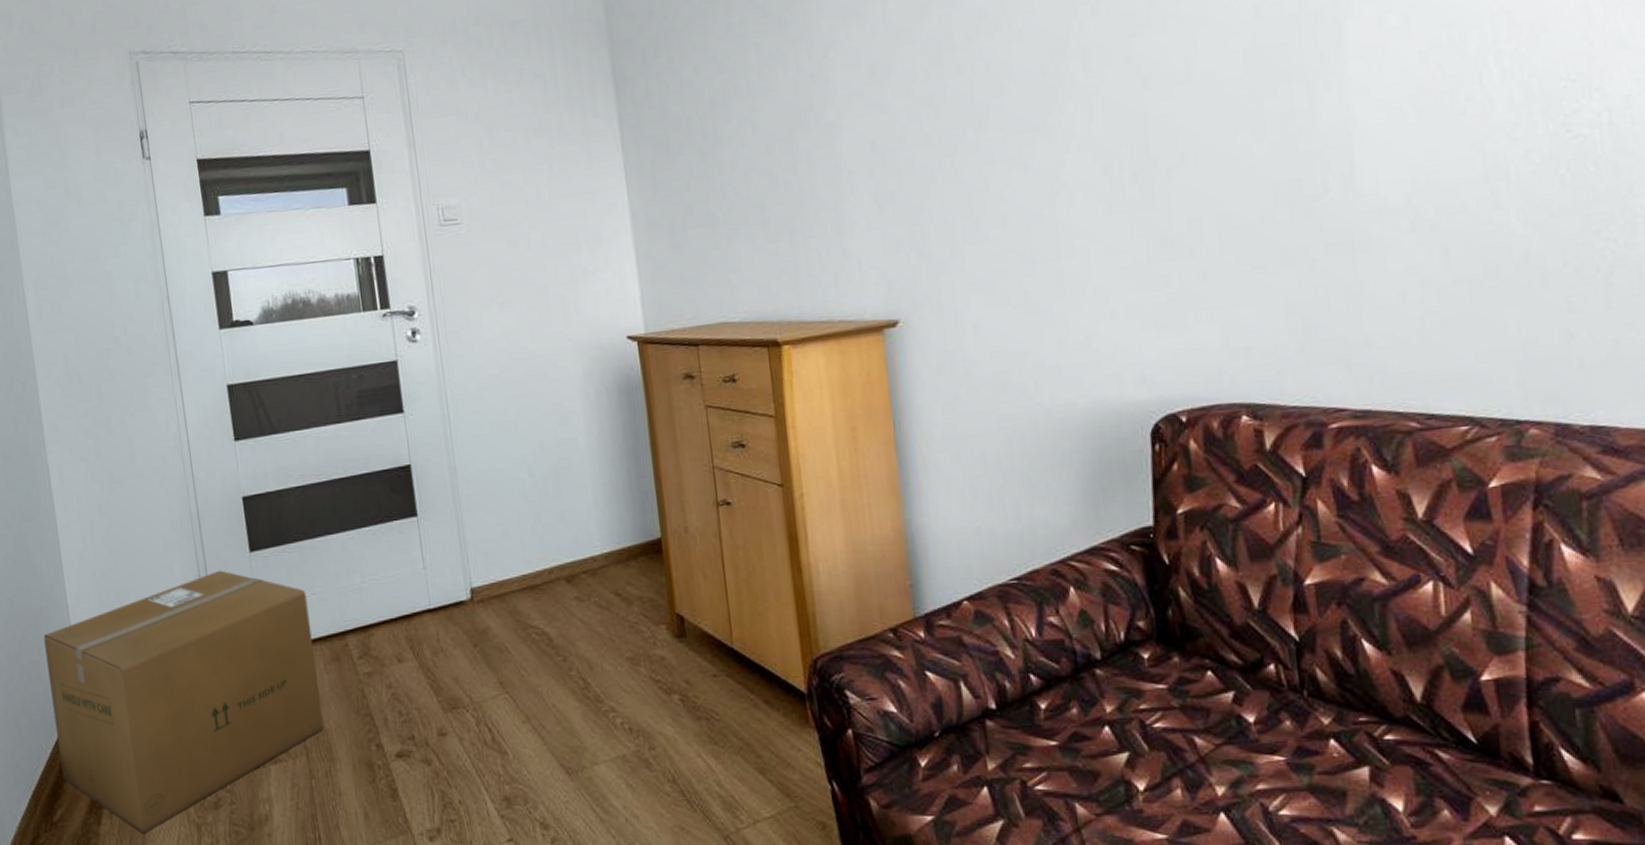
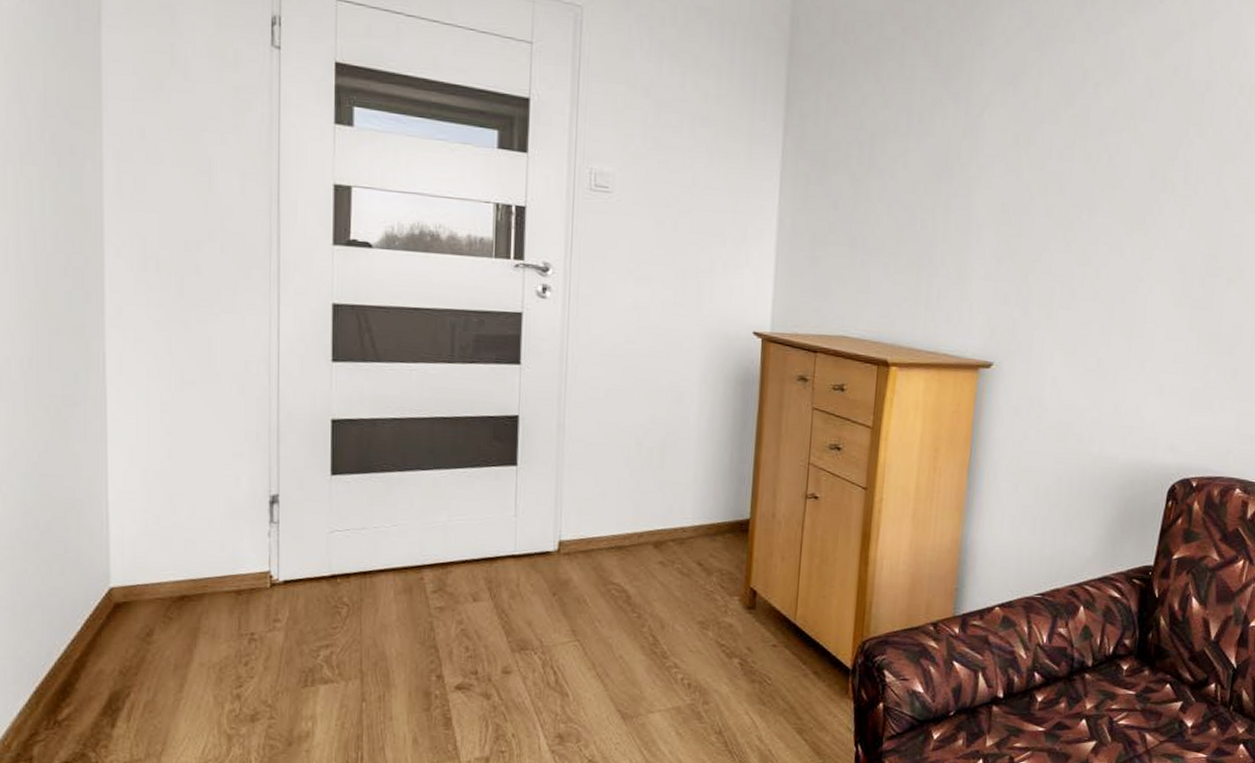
box: present [43,570,324,835] -> none [73,488,387,741]

